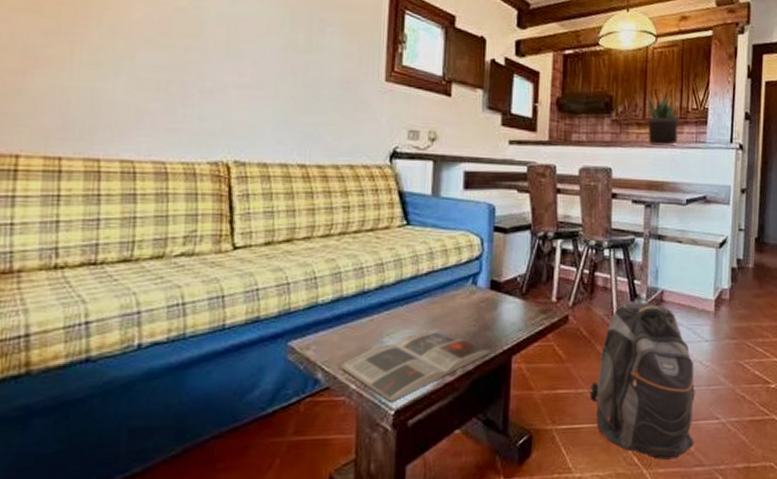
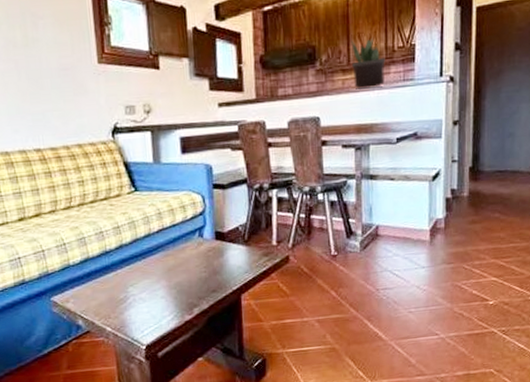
magazine: present [340,329,491,402] -> none [96,277,222,339]
backpack: present [589,303,695,461] -> none [313,238,415,373]

